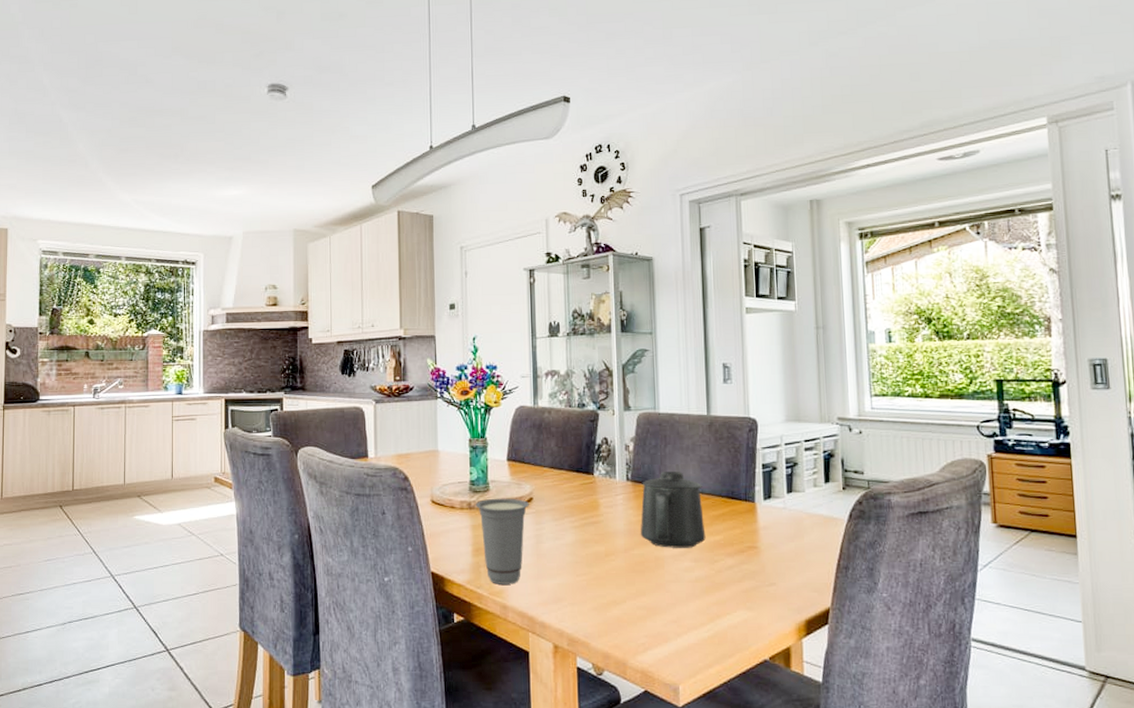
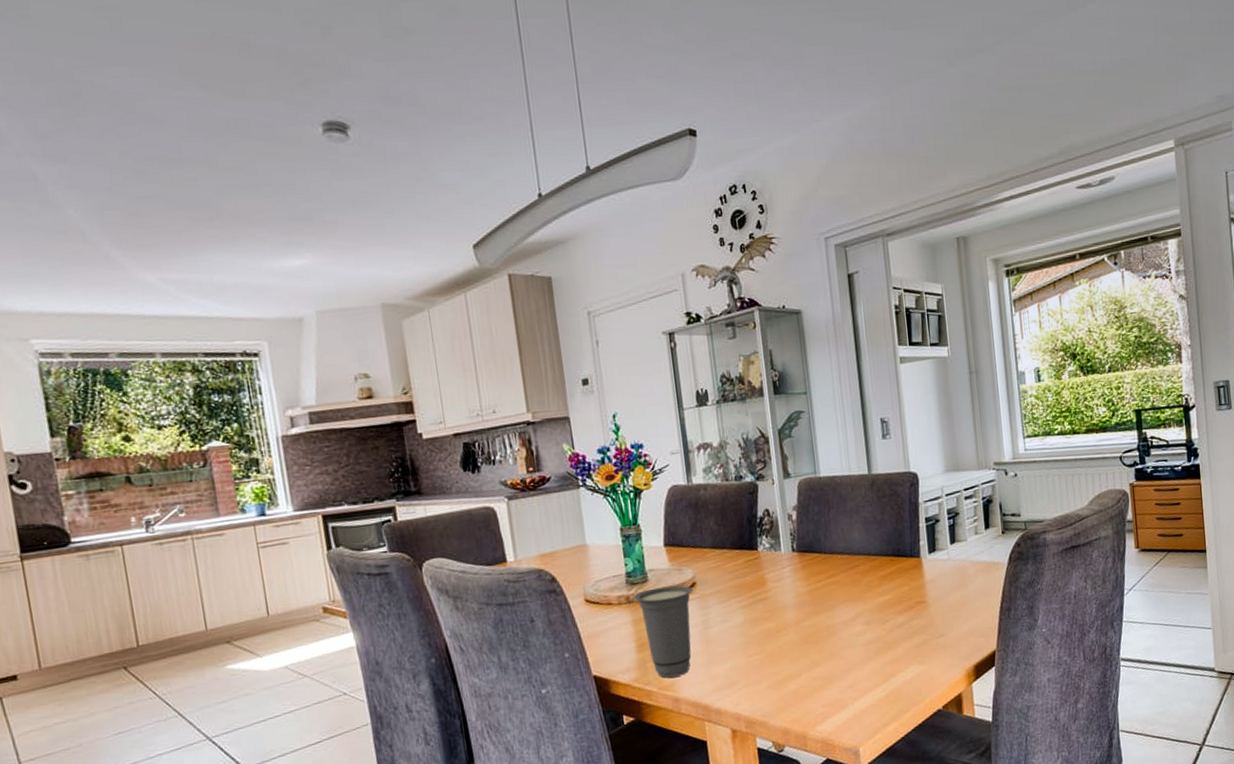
mug: present [640,472,706,548] -> none [809,535,875,615]

